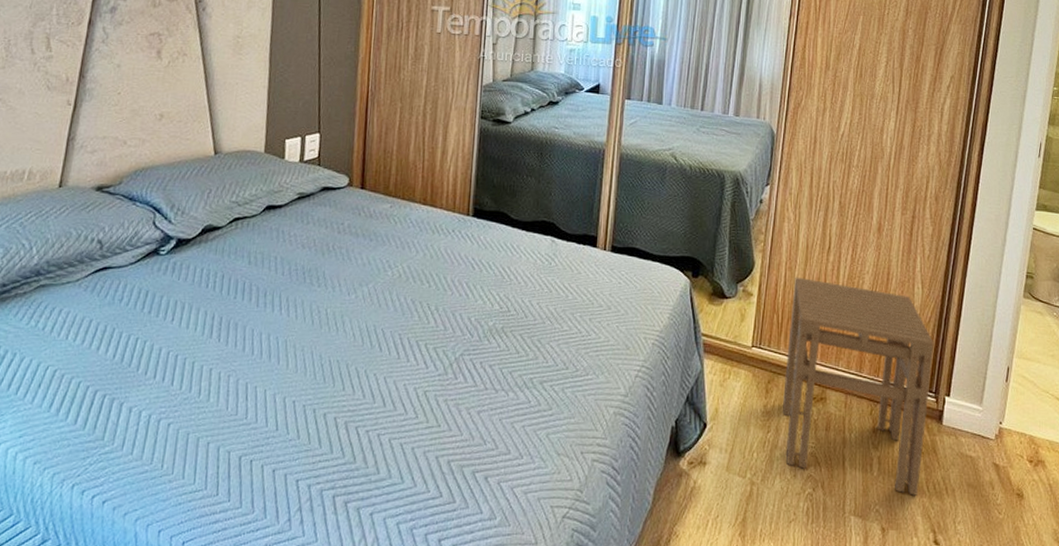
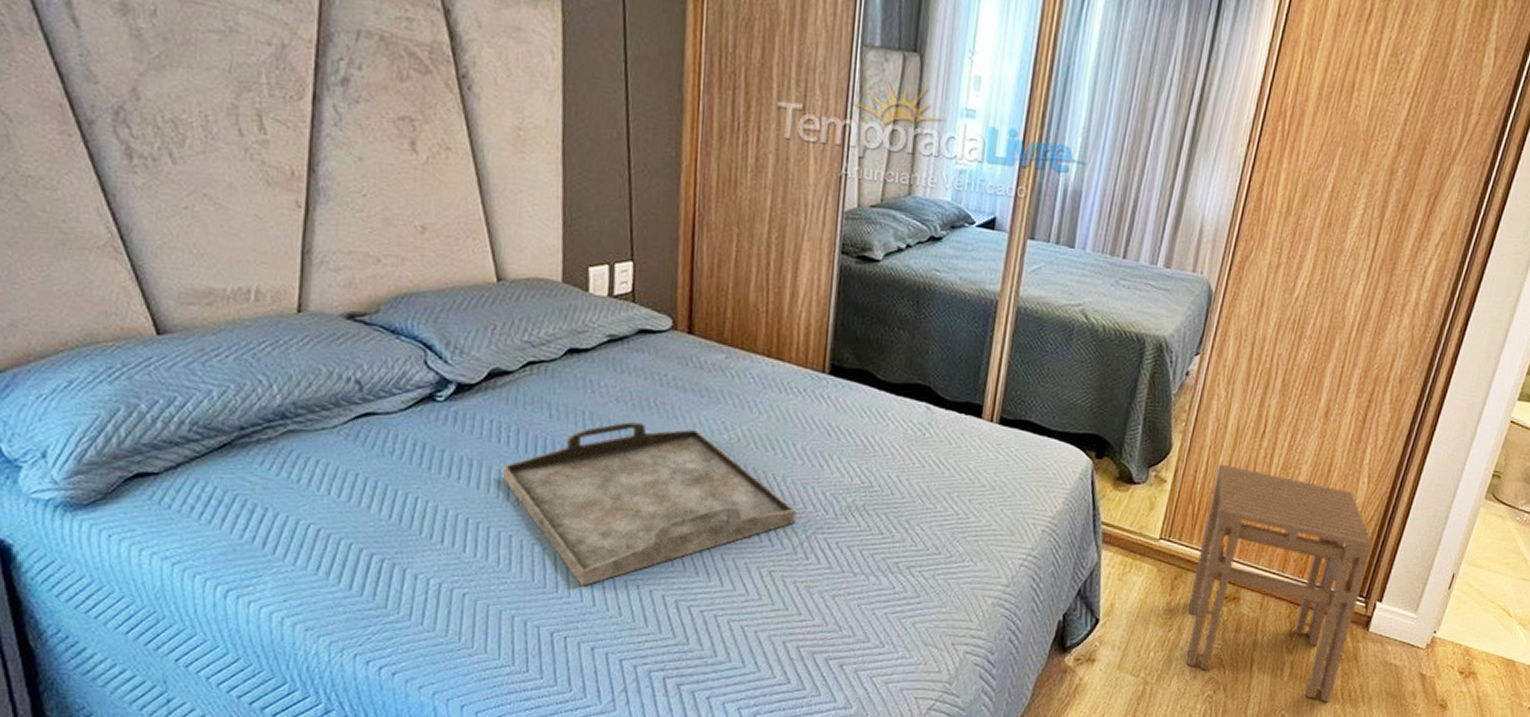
serving tray: none [207,265,447,412] -> present [502,422,797,586]

